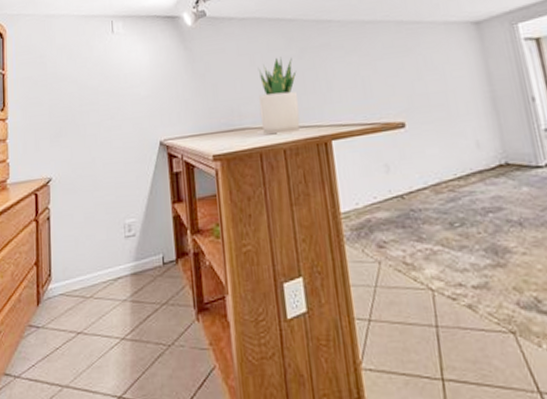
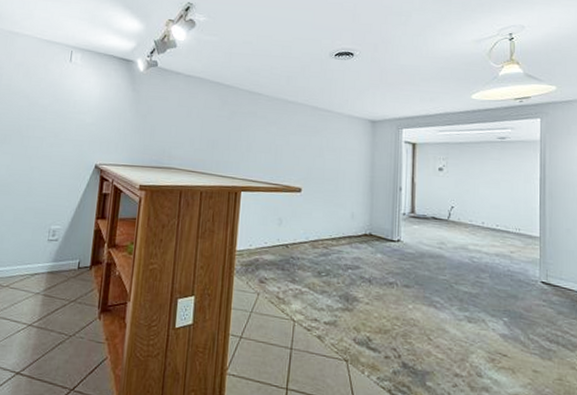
planter: present [258,56,300,135] -> none [186,114,225,179]

